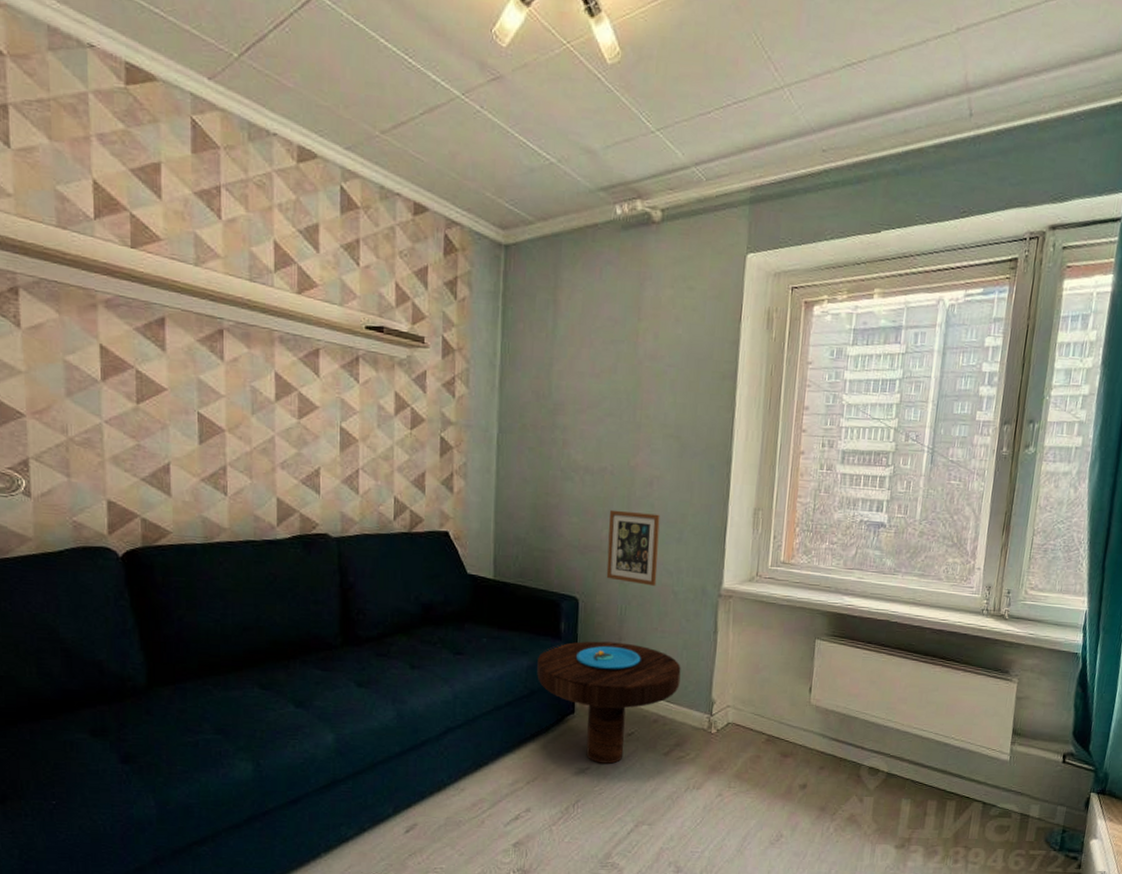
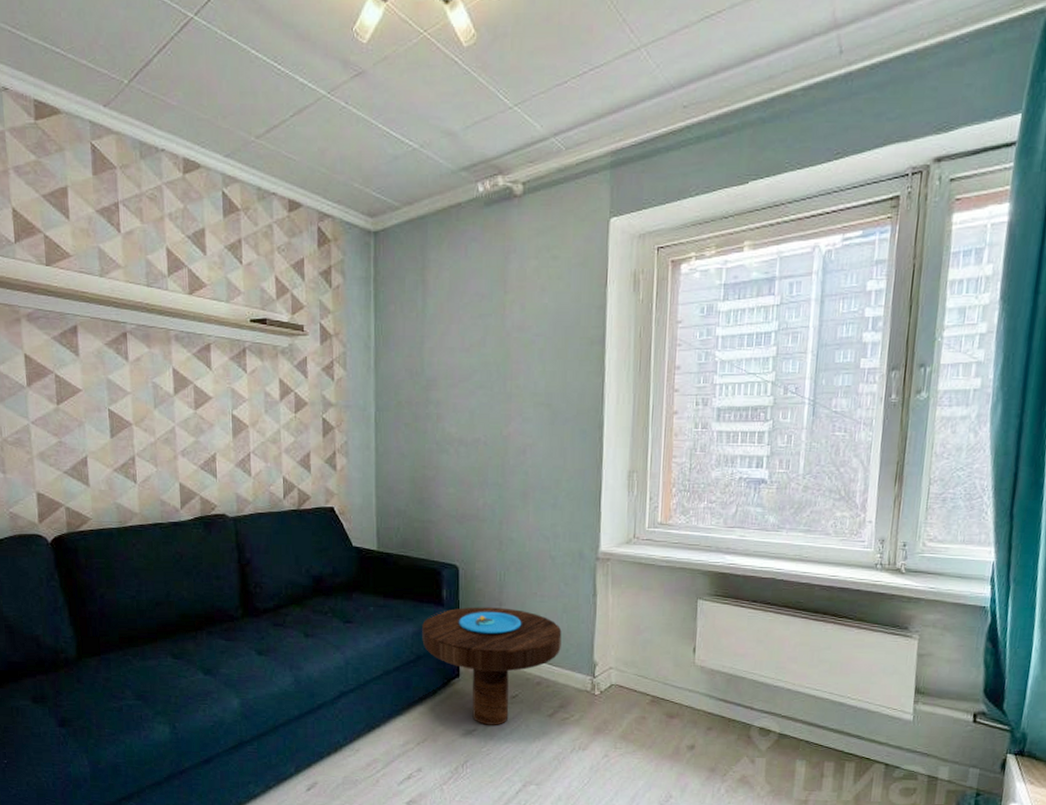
picture frame: present [606,509,660,586] -> none [484,479,535,552]

